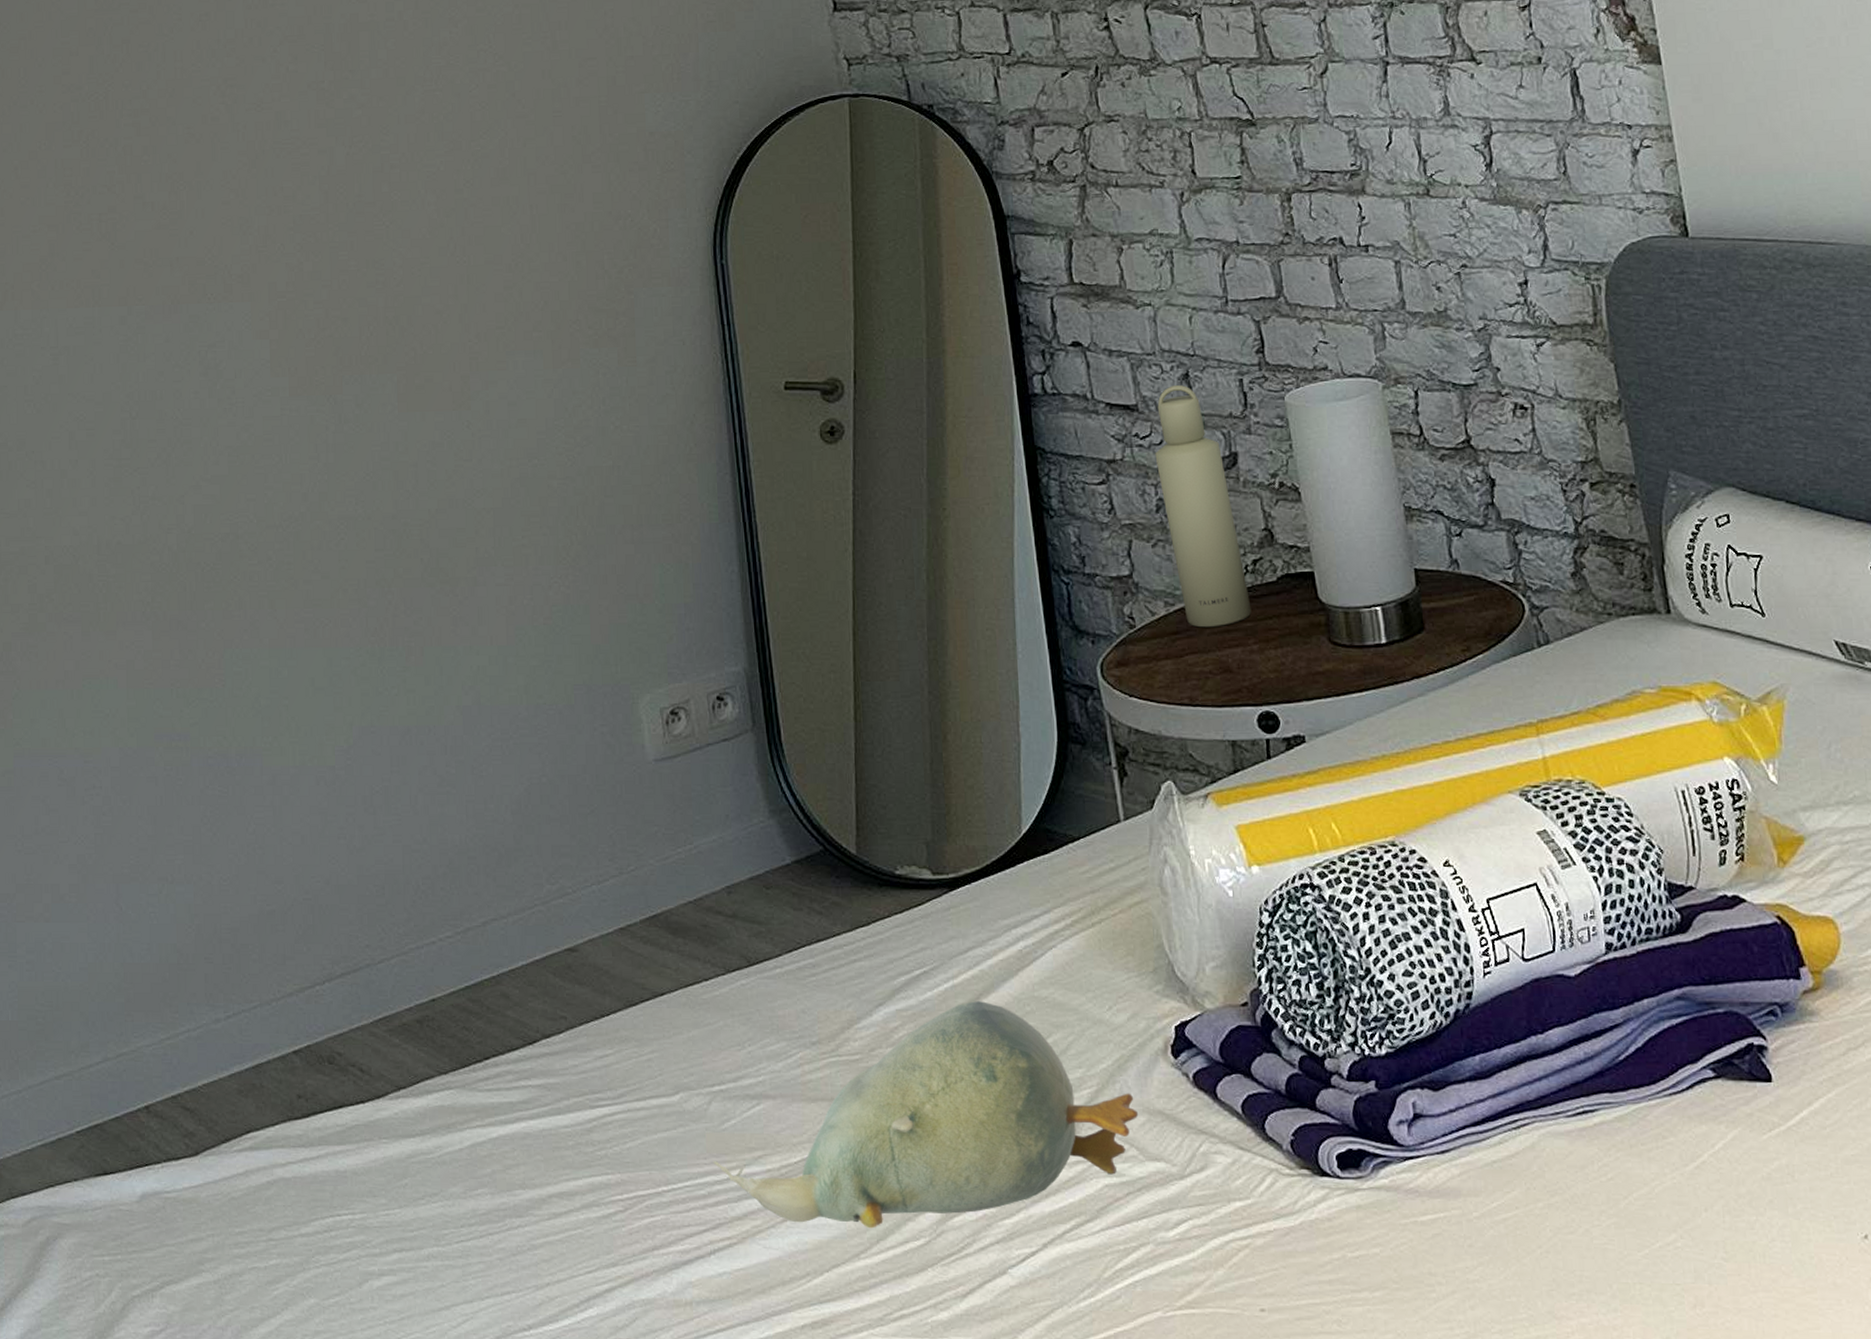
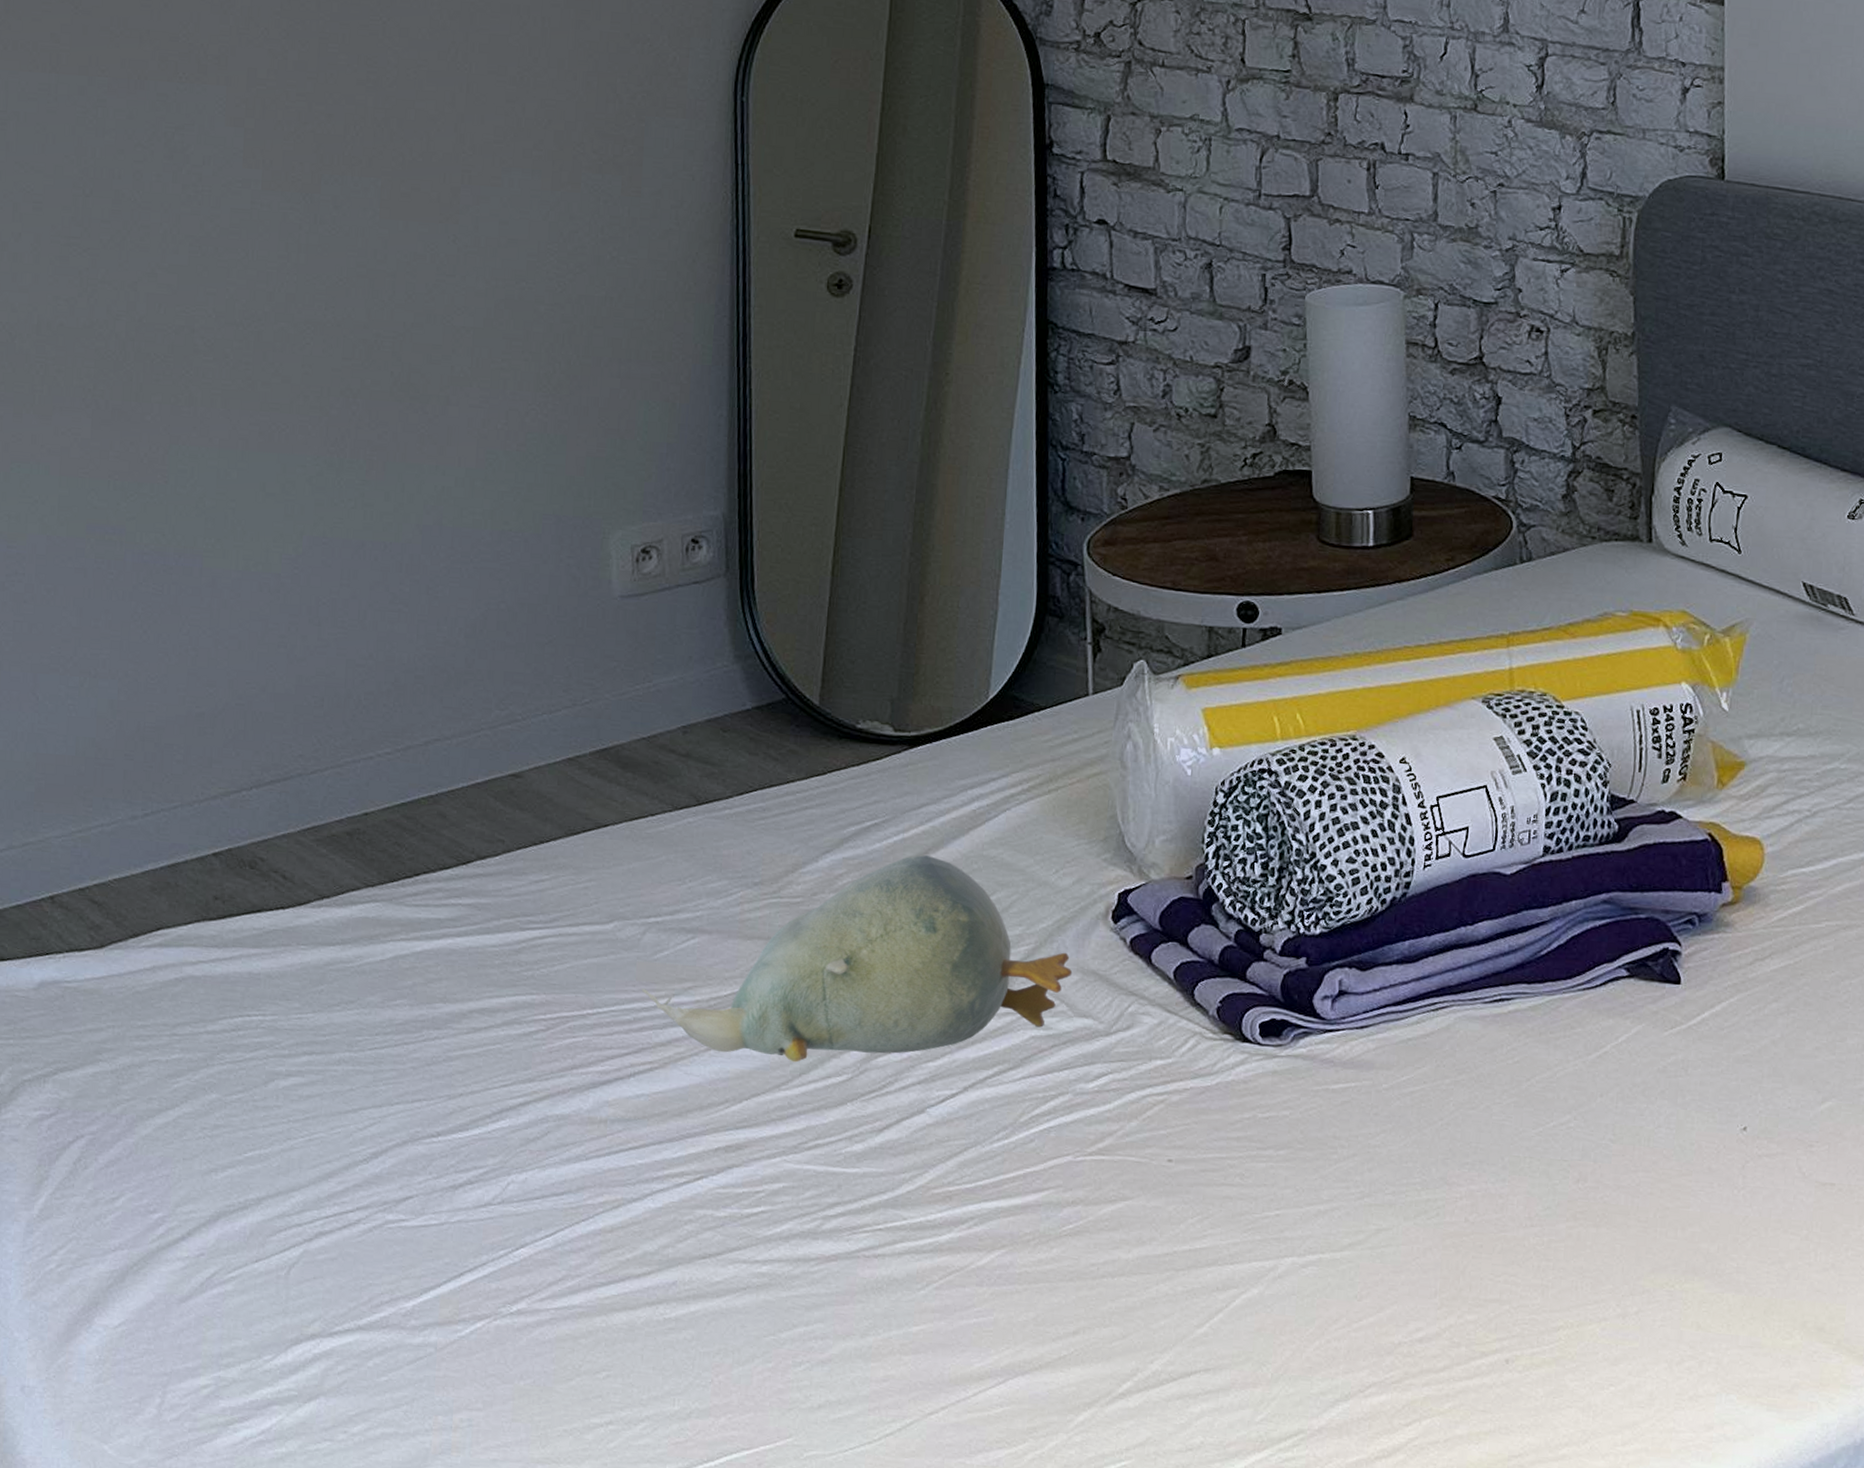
bottle: present [1155,384,1252,629] -> none [1168,273,1245,517]

